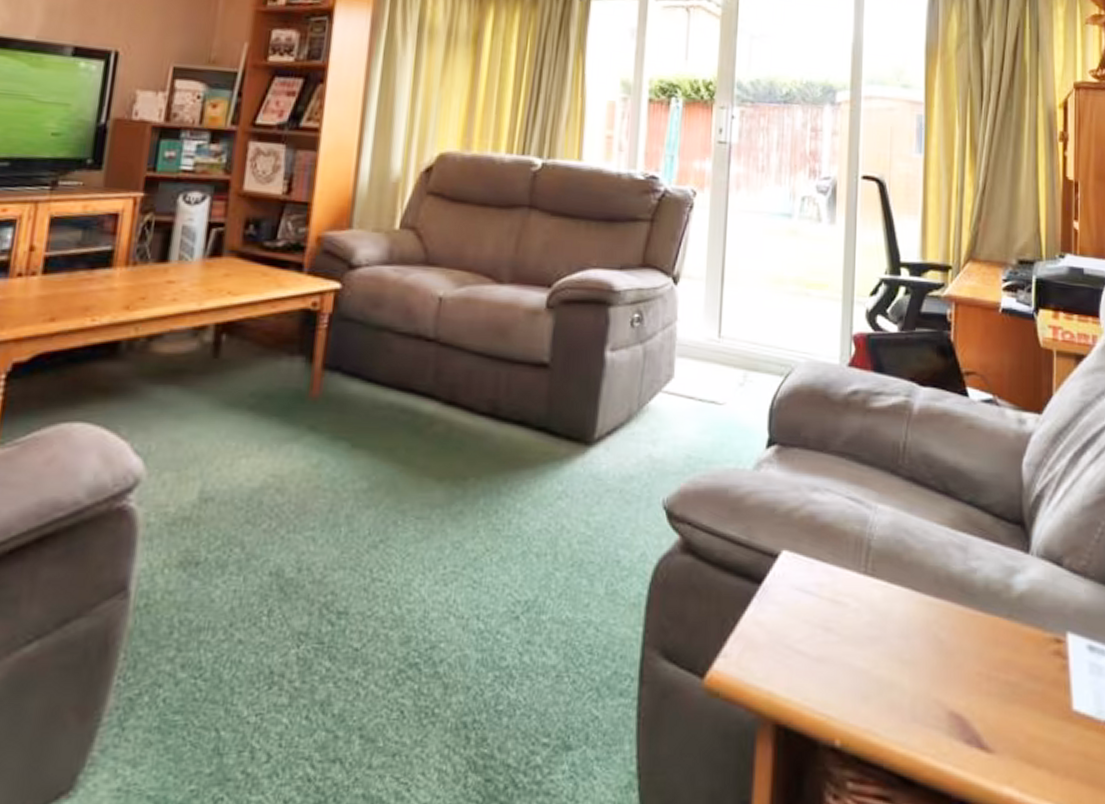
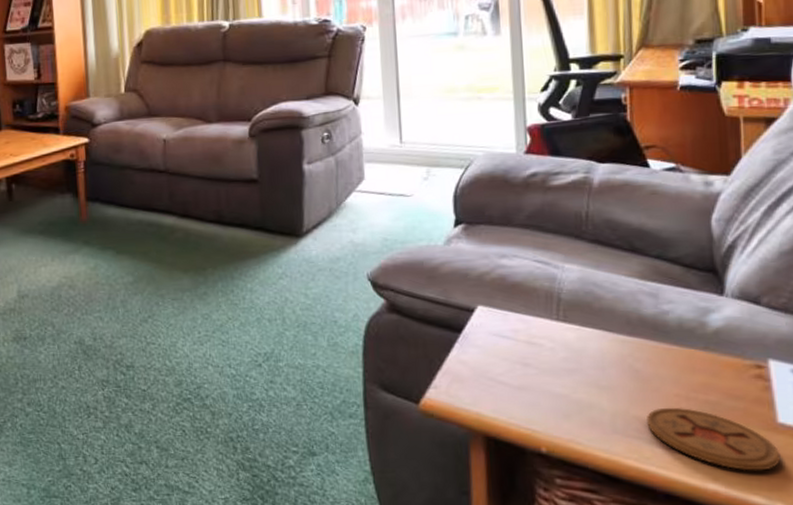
coaster: none [947,688,1074,771] -> present [647,407,781,471]

